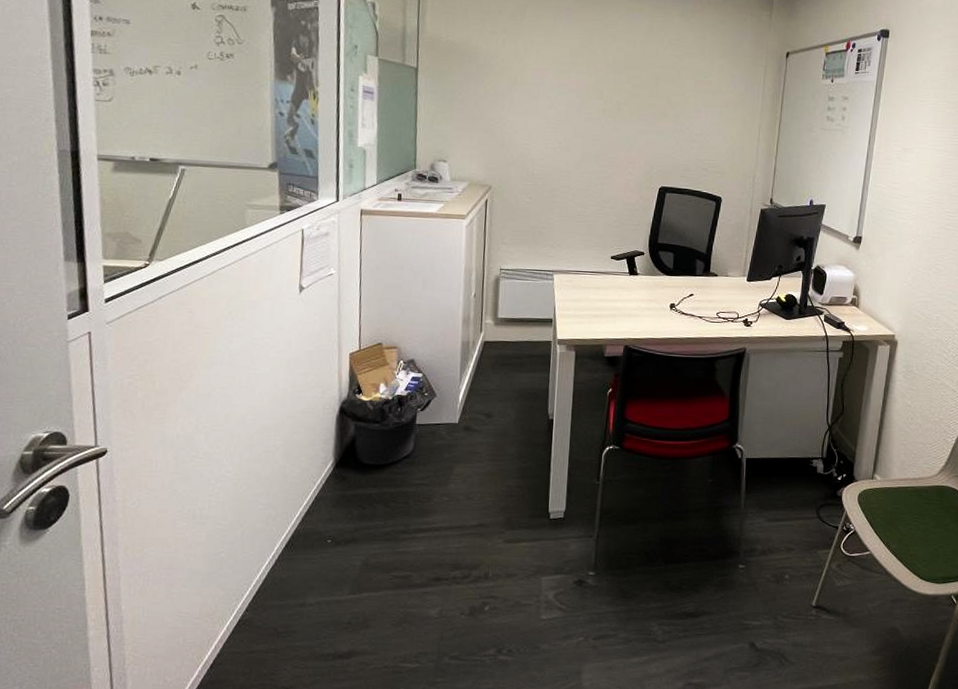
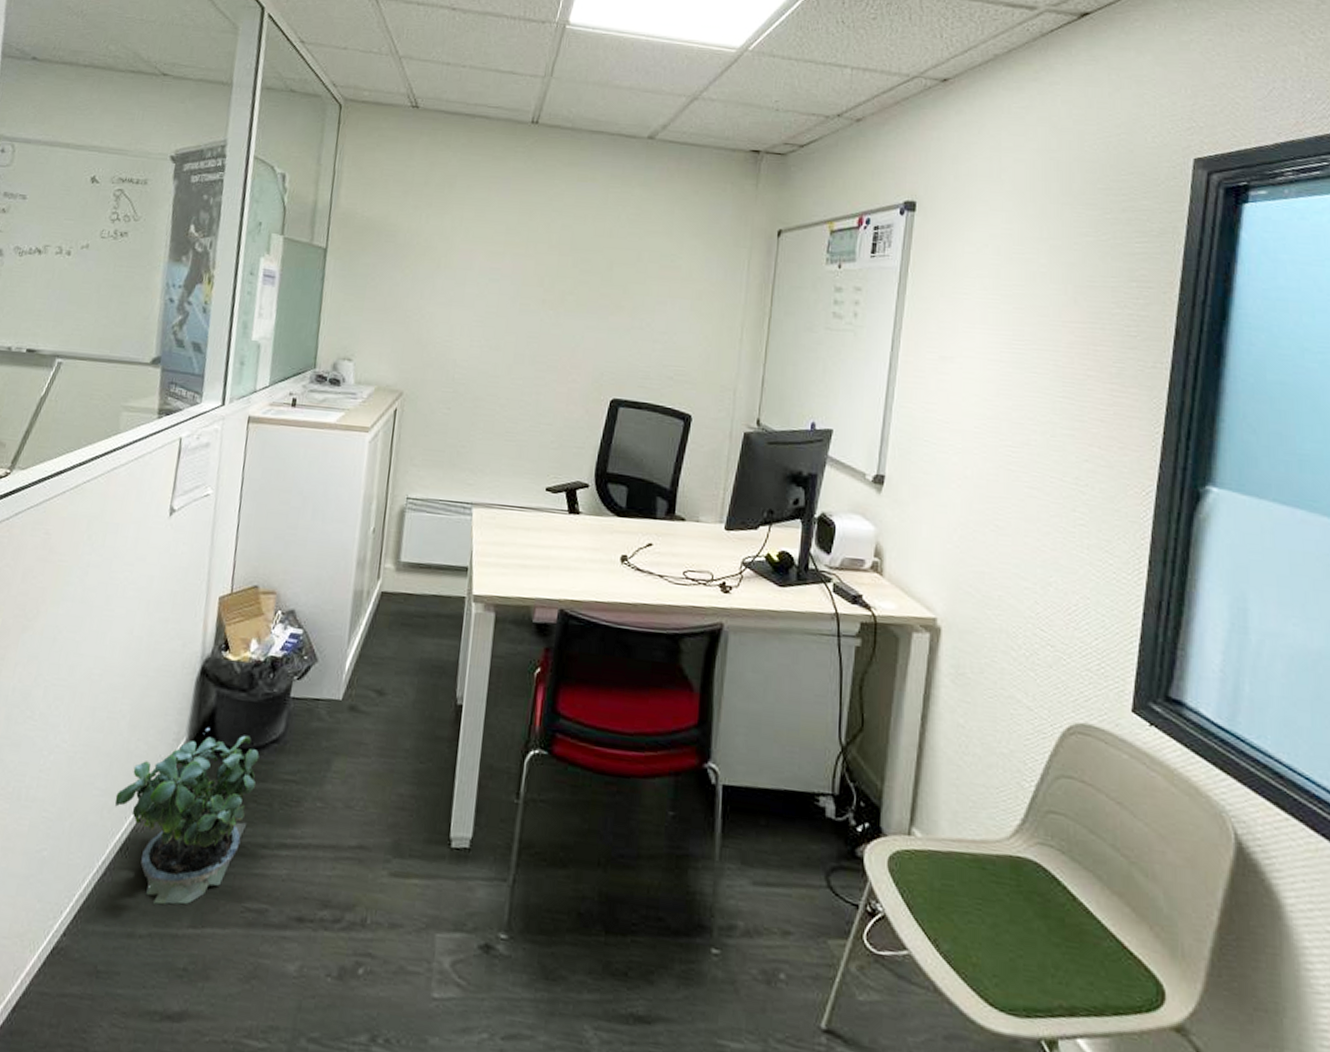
potted plant: none [277,451,395,581] -> present [114,727,259,905]

